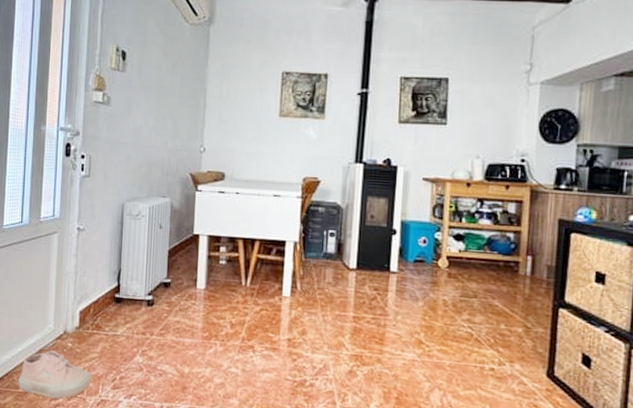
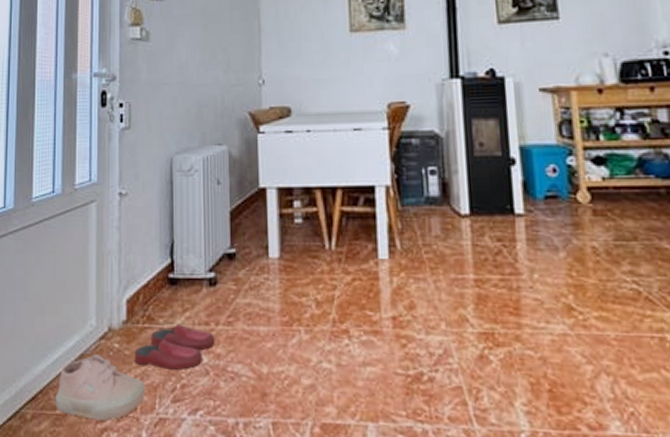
slippers: none [83,331,149,366] -> present [134,323,215,370]

